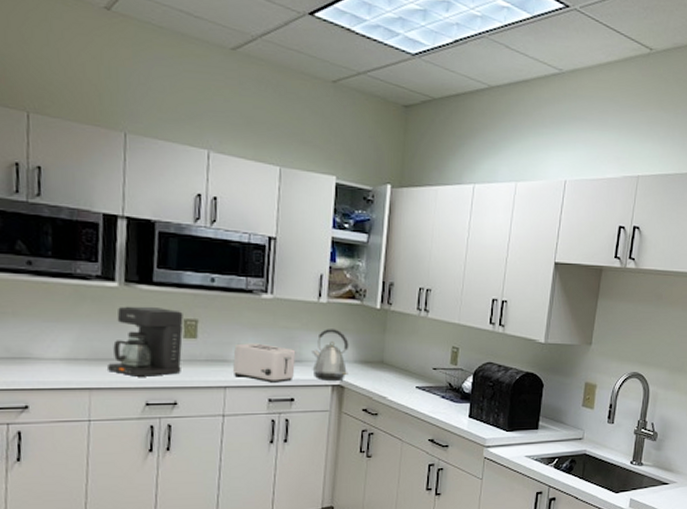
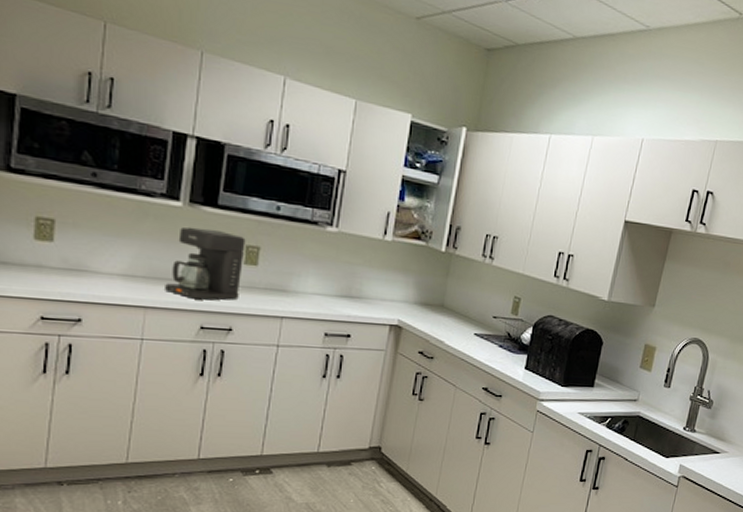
toaster: present [233,343,296,384] -> none [292,274,357,319]
kettle: present [312,329,349,382] -> none [371,267,411,322]

